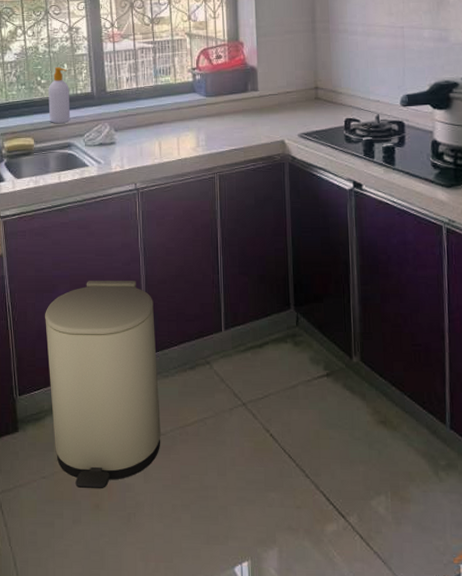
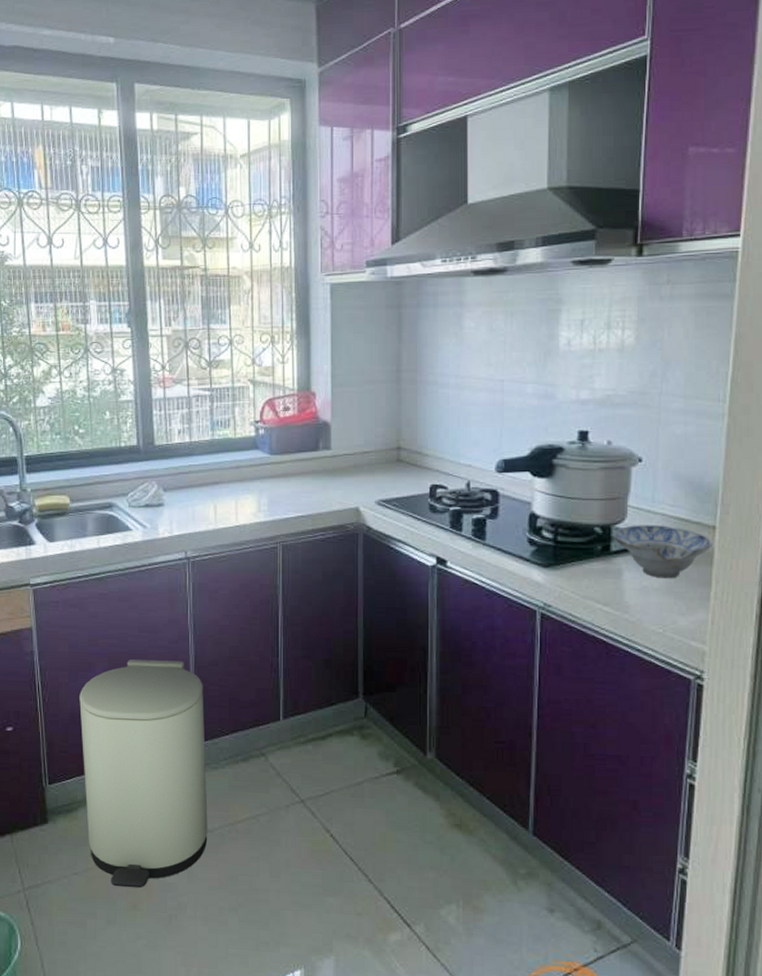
soap bottle: present [48,67,71,124] -> none [87,415,113,481]

